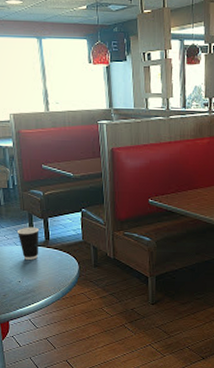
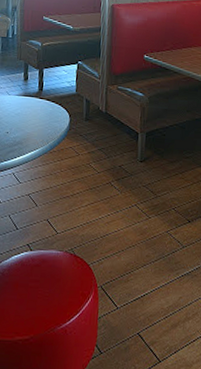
dixie cup: present [16,227,40,260] -> none [10,76,34,110]

